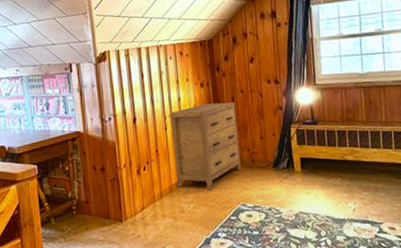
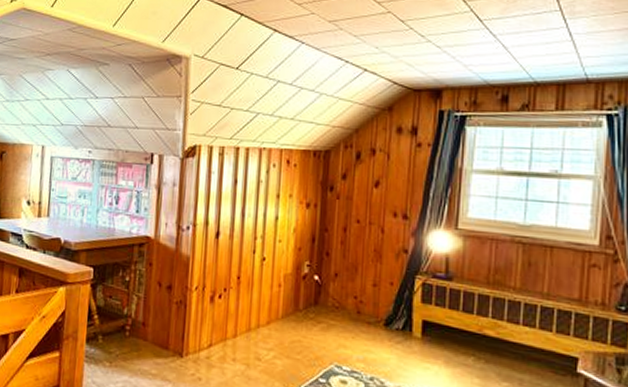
dresser: present [170,102,241,189] -> none [258,229,347,338]

